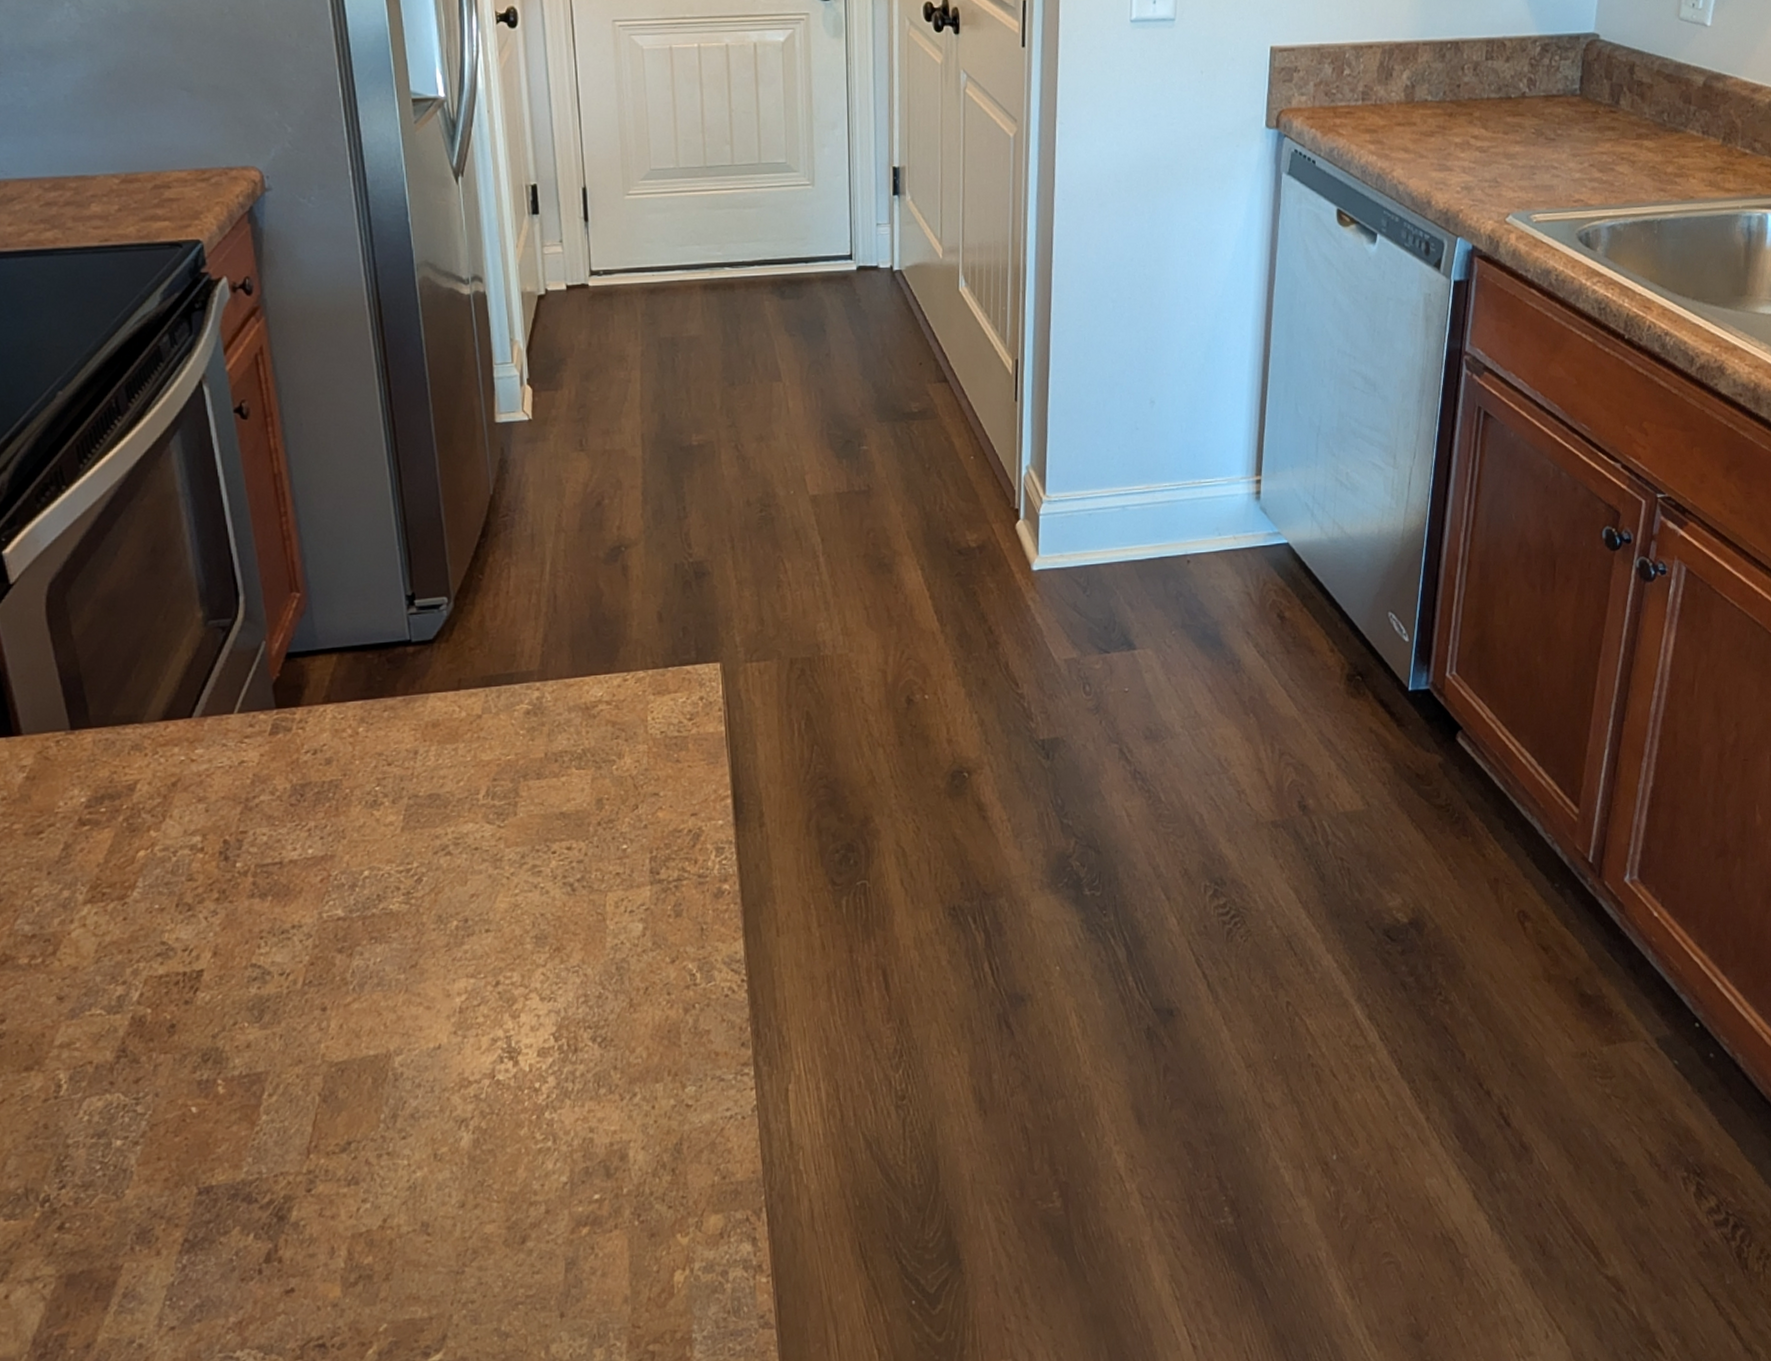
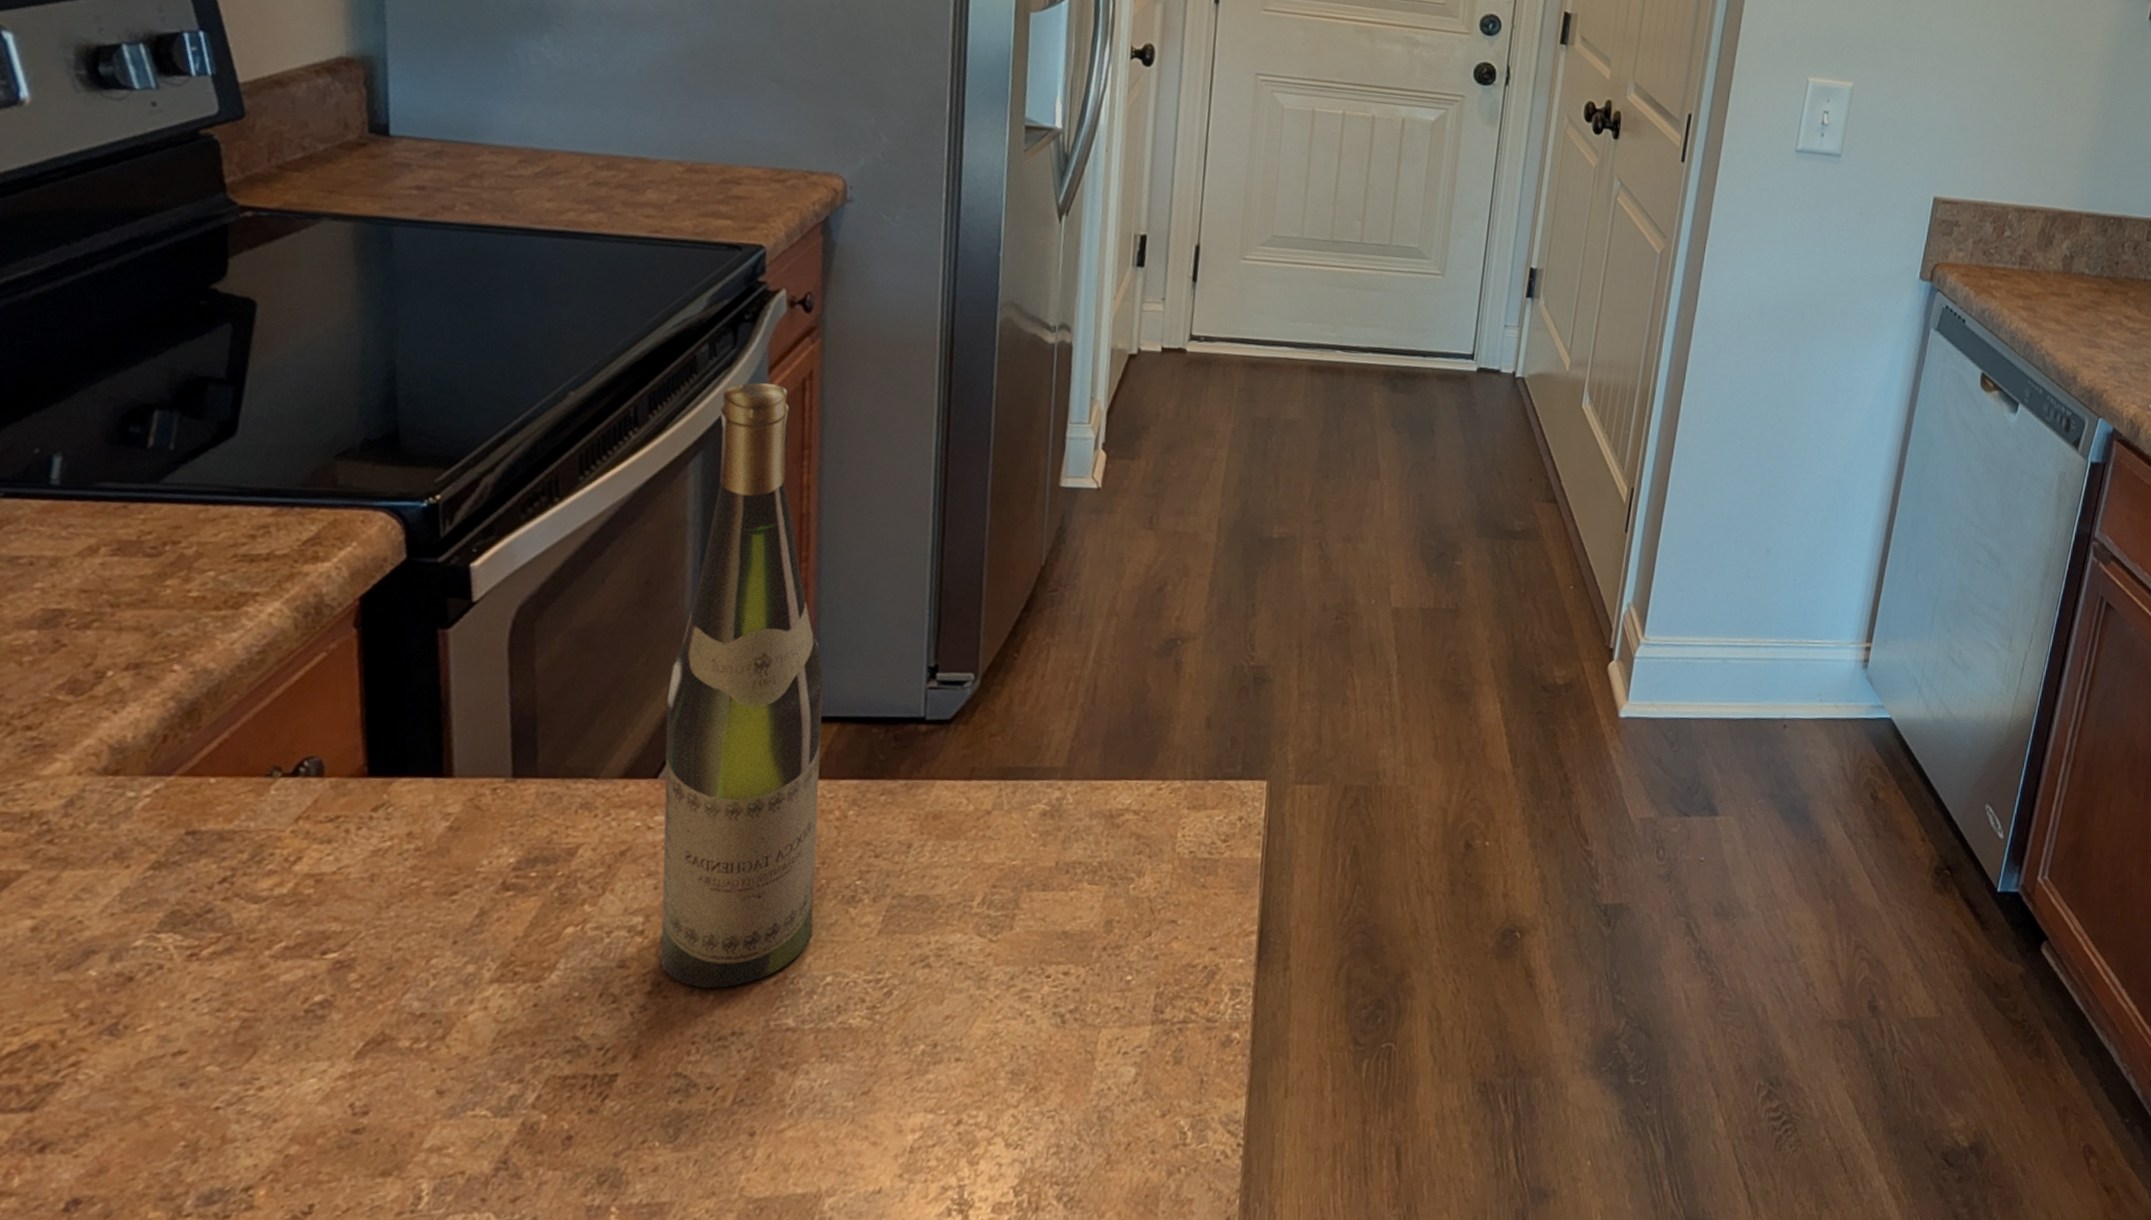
wine bottle: none [186,362,345,891] -> present [660,382,824,988]

